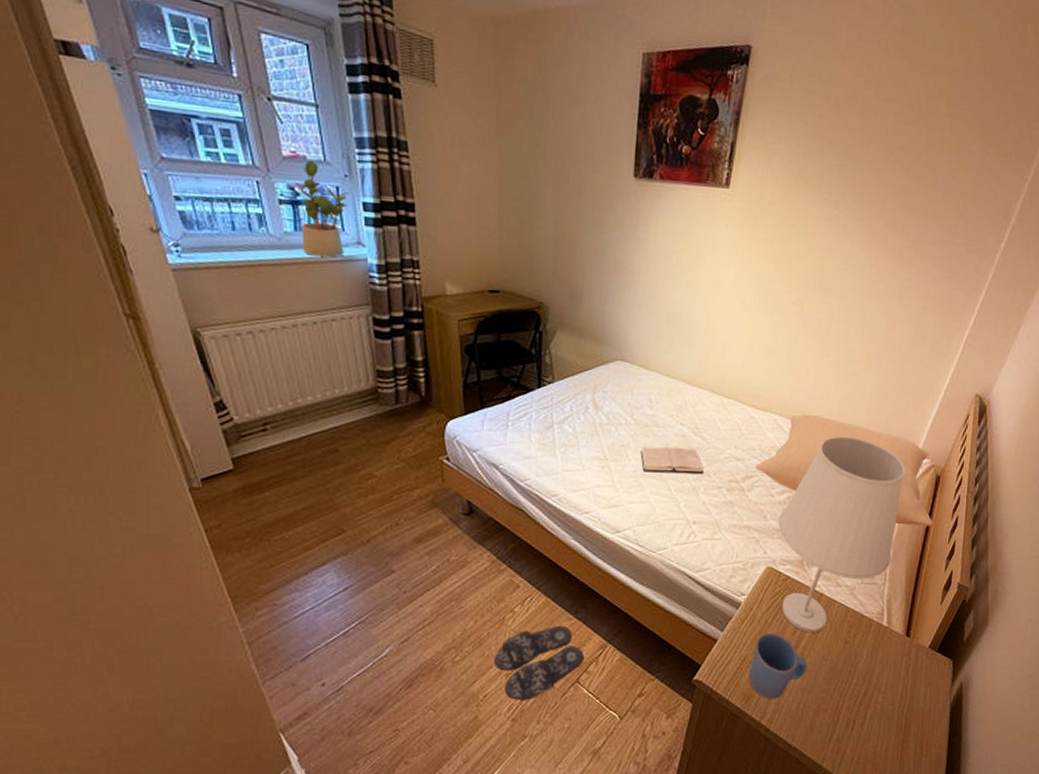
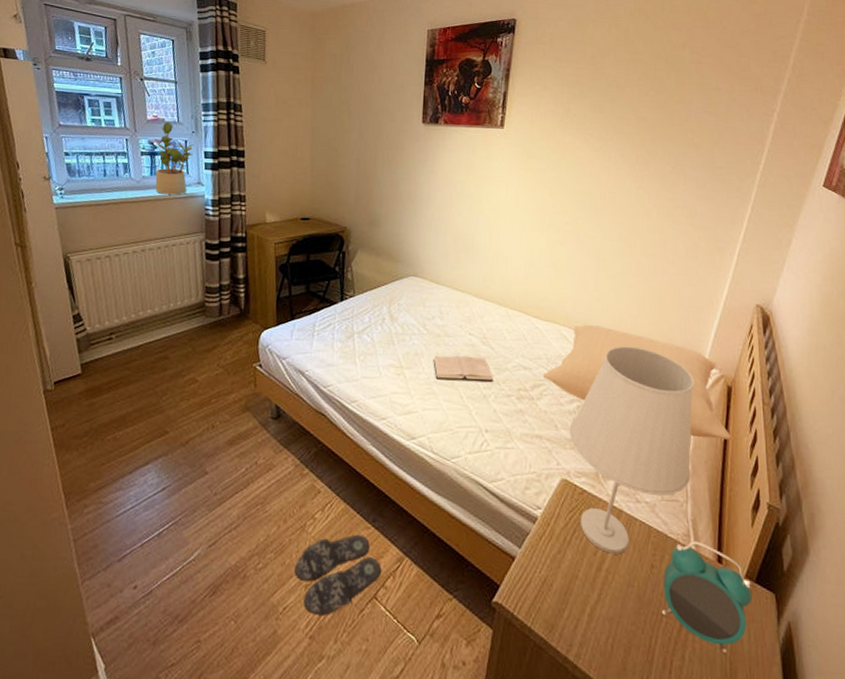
mug: present [749,632,808,699] -> none [551,551,613,630]
alarm clock: none [849,619,933,712] -> present [661,541,753,654]

